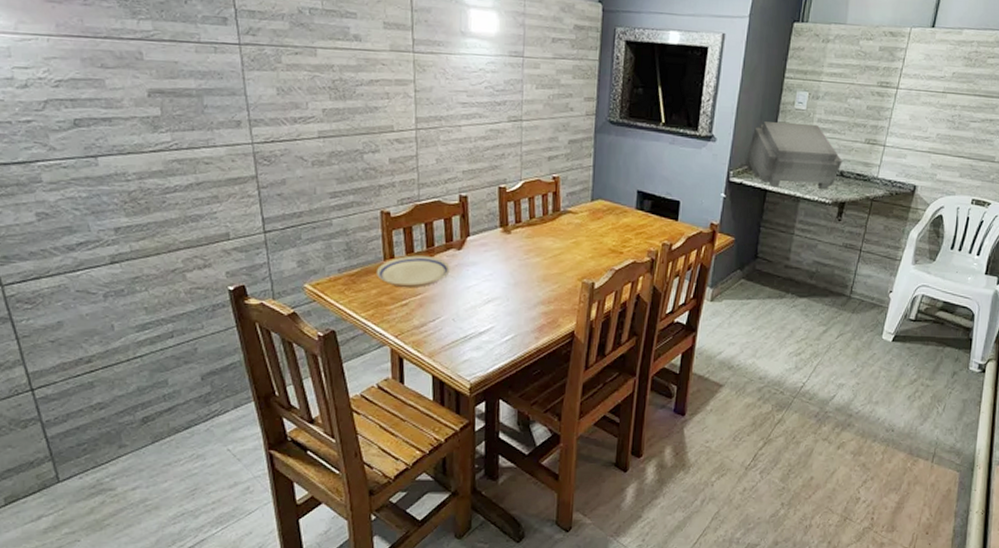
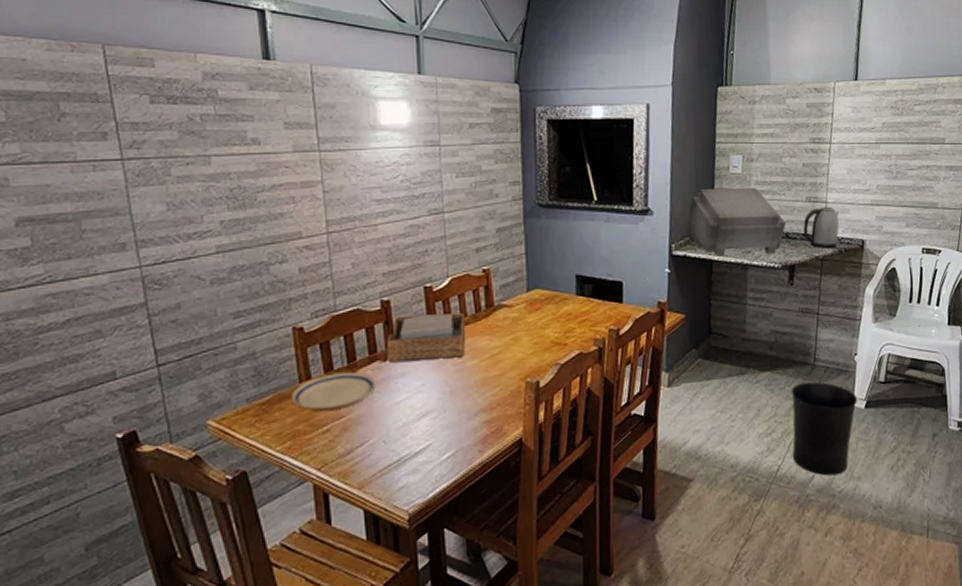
napkin holder: none [461,211,534,254] -> present [387,313,466,362]
waste bin: none [818,311,887,398] -> present [791,381,858,476]
kettle: none [857,149,896,190] -> present [803,206,840,248]

